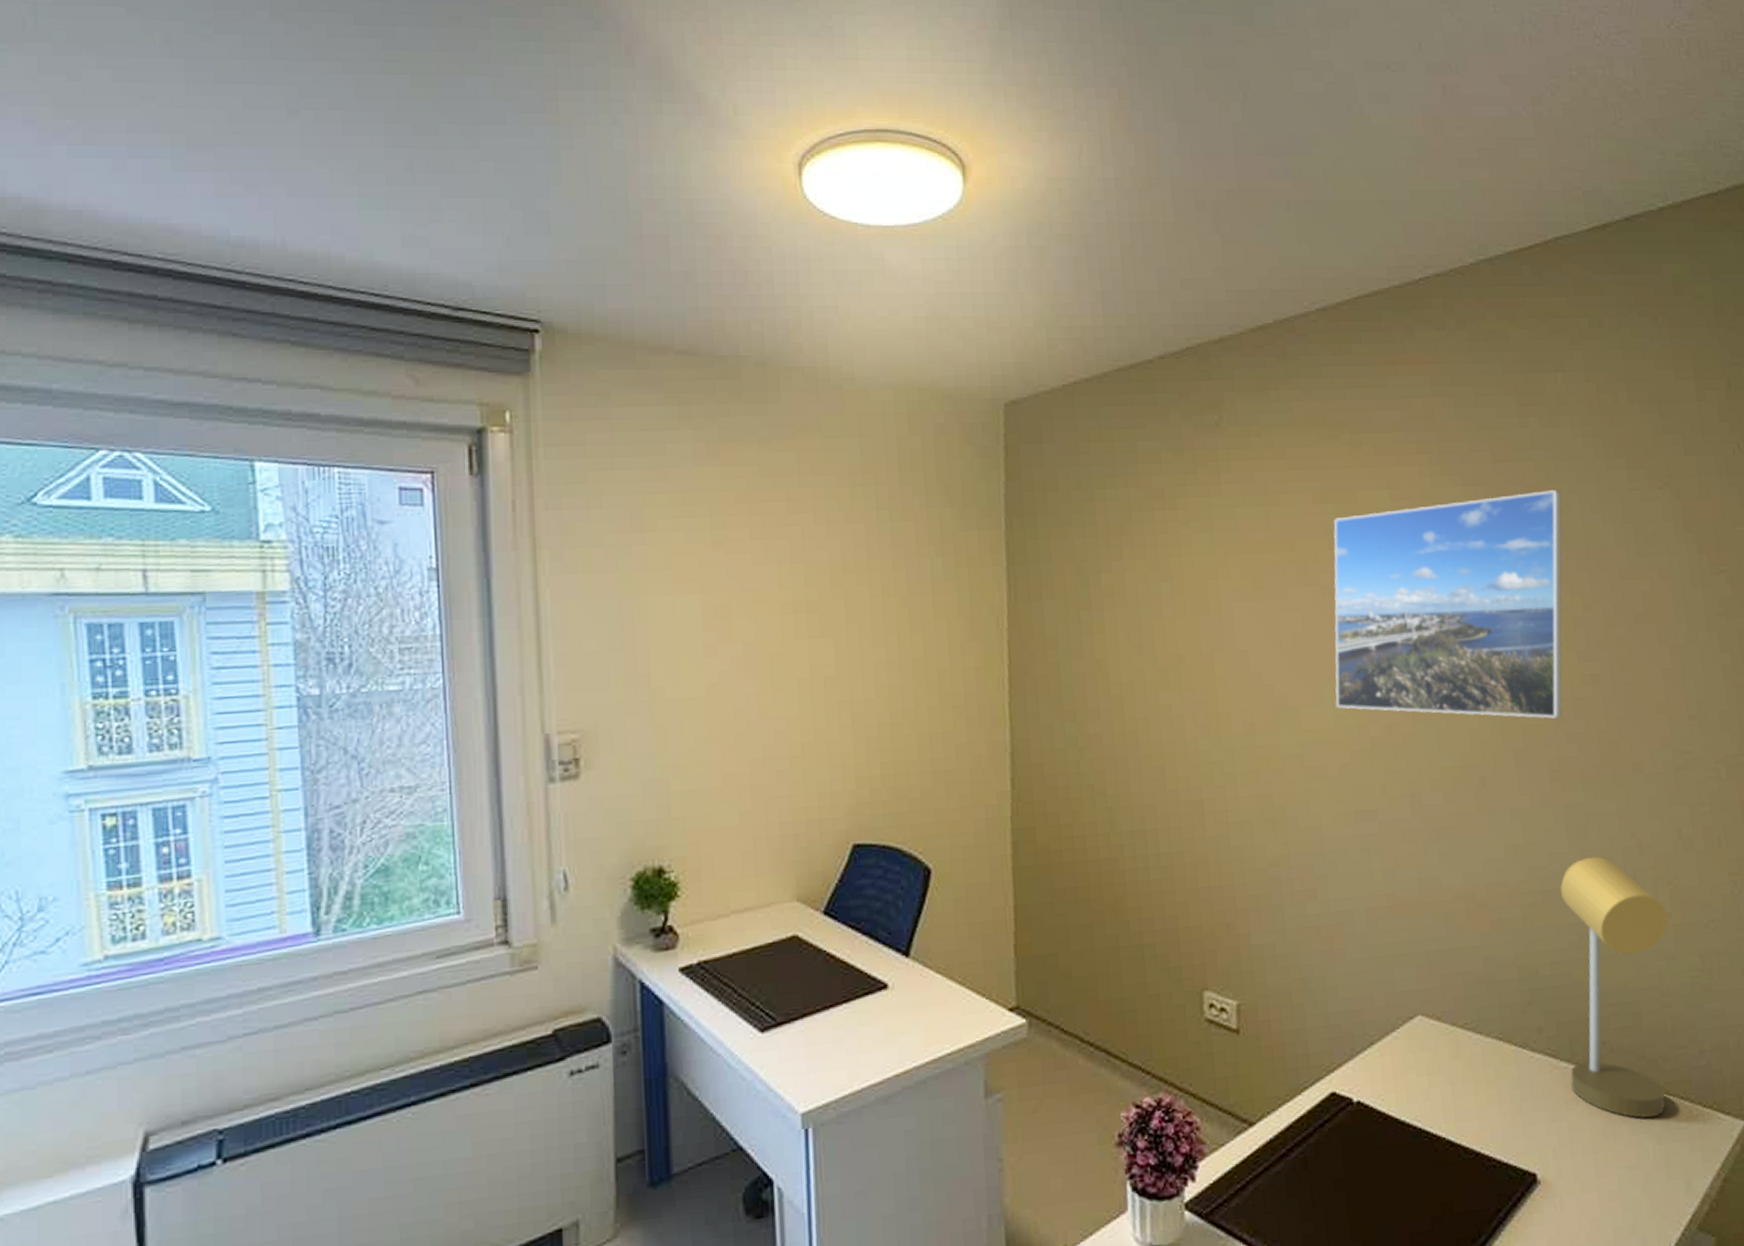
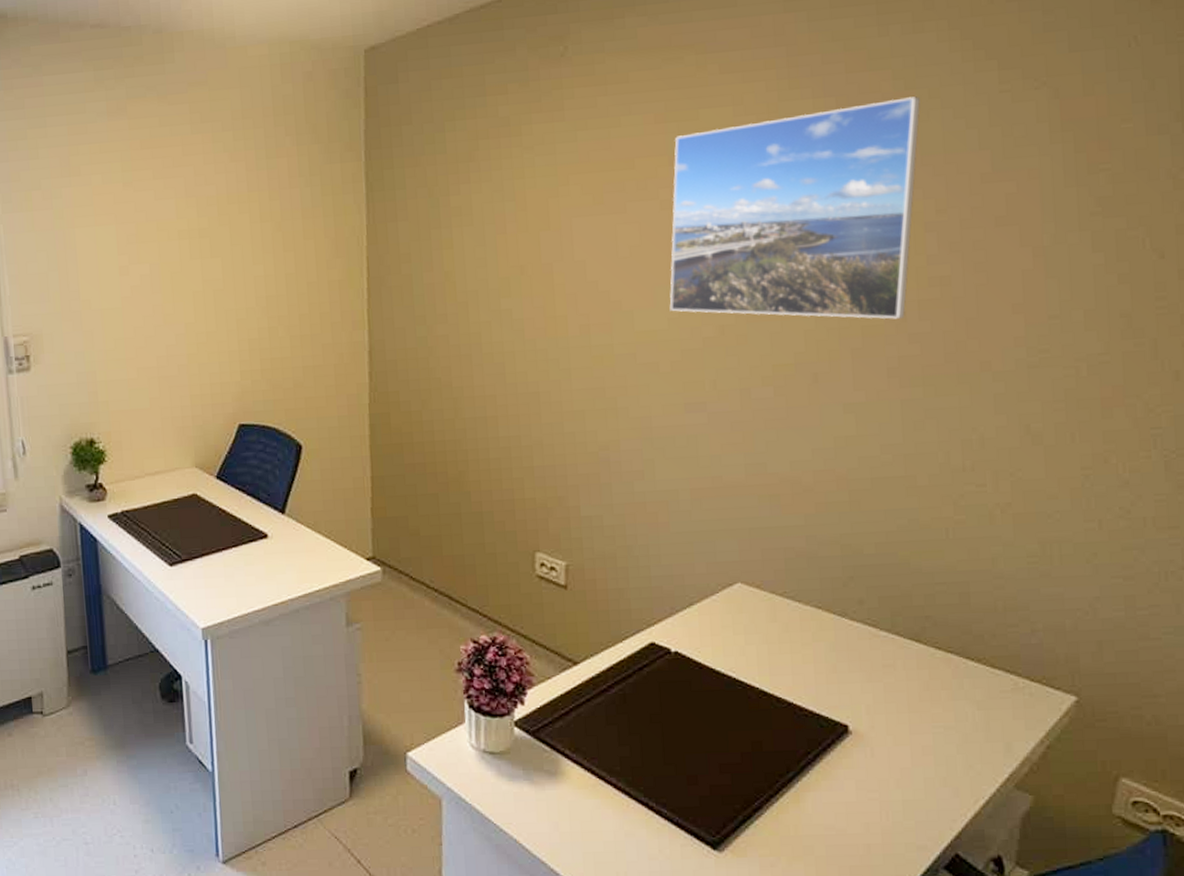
desk lamp: present [1560,856,1669,1118] -> none [889,448,1008,687]

